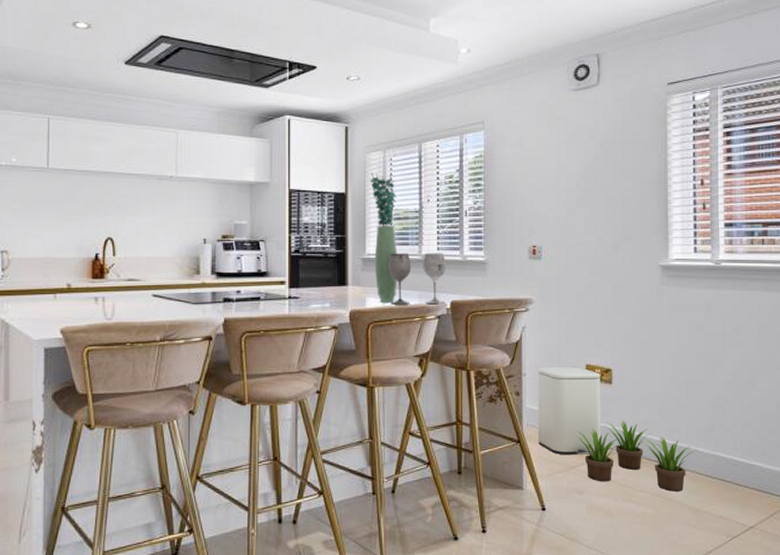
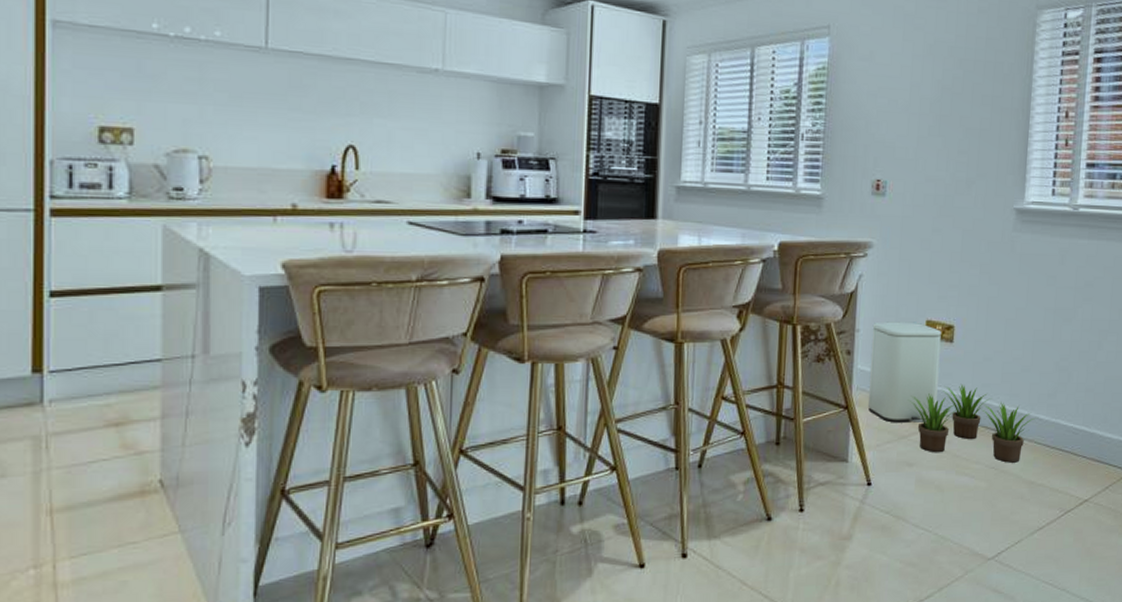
vase: present [369,172,397,304] -> none [689,80,721,243]
wineglass: present [388,253,446,305] -> none [706,181,776,246]

